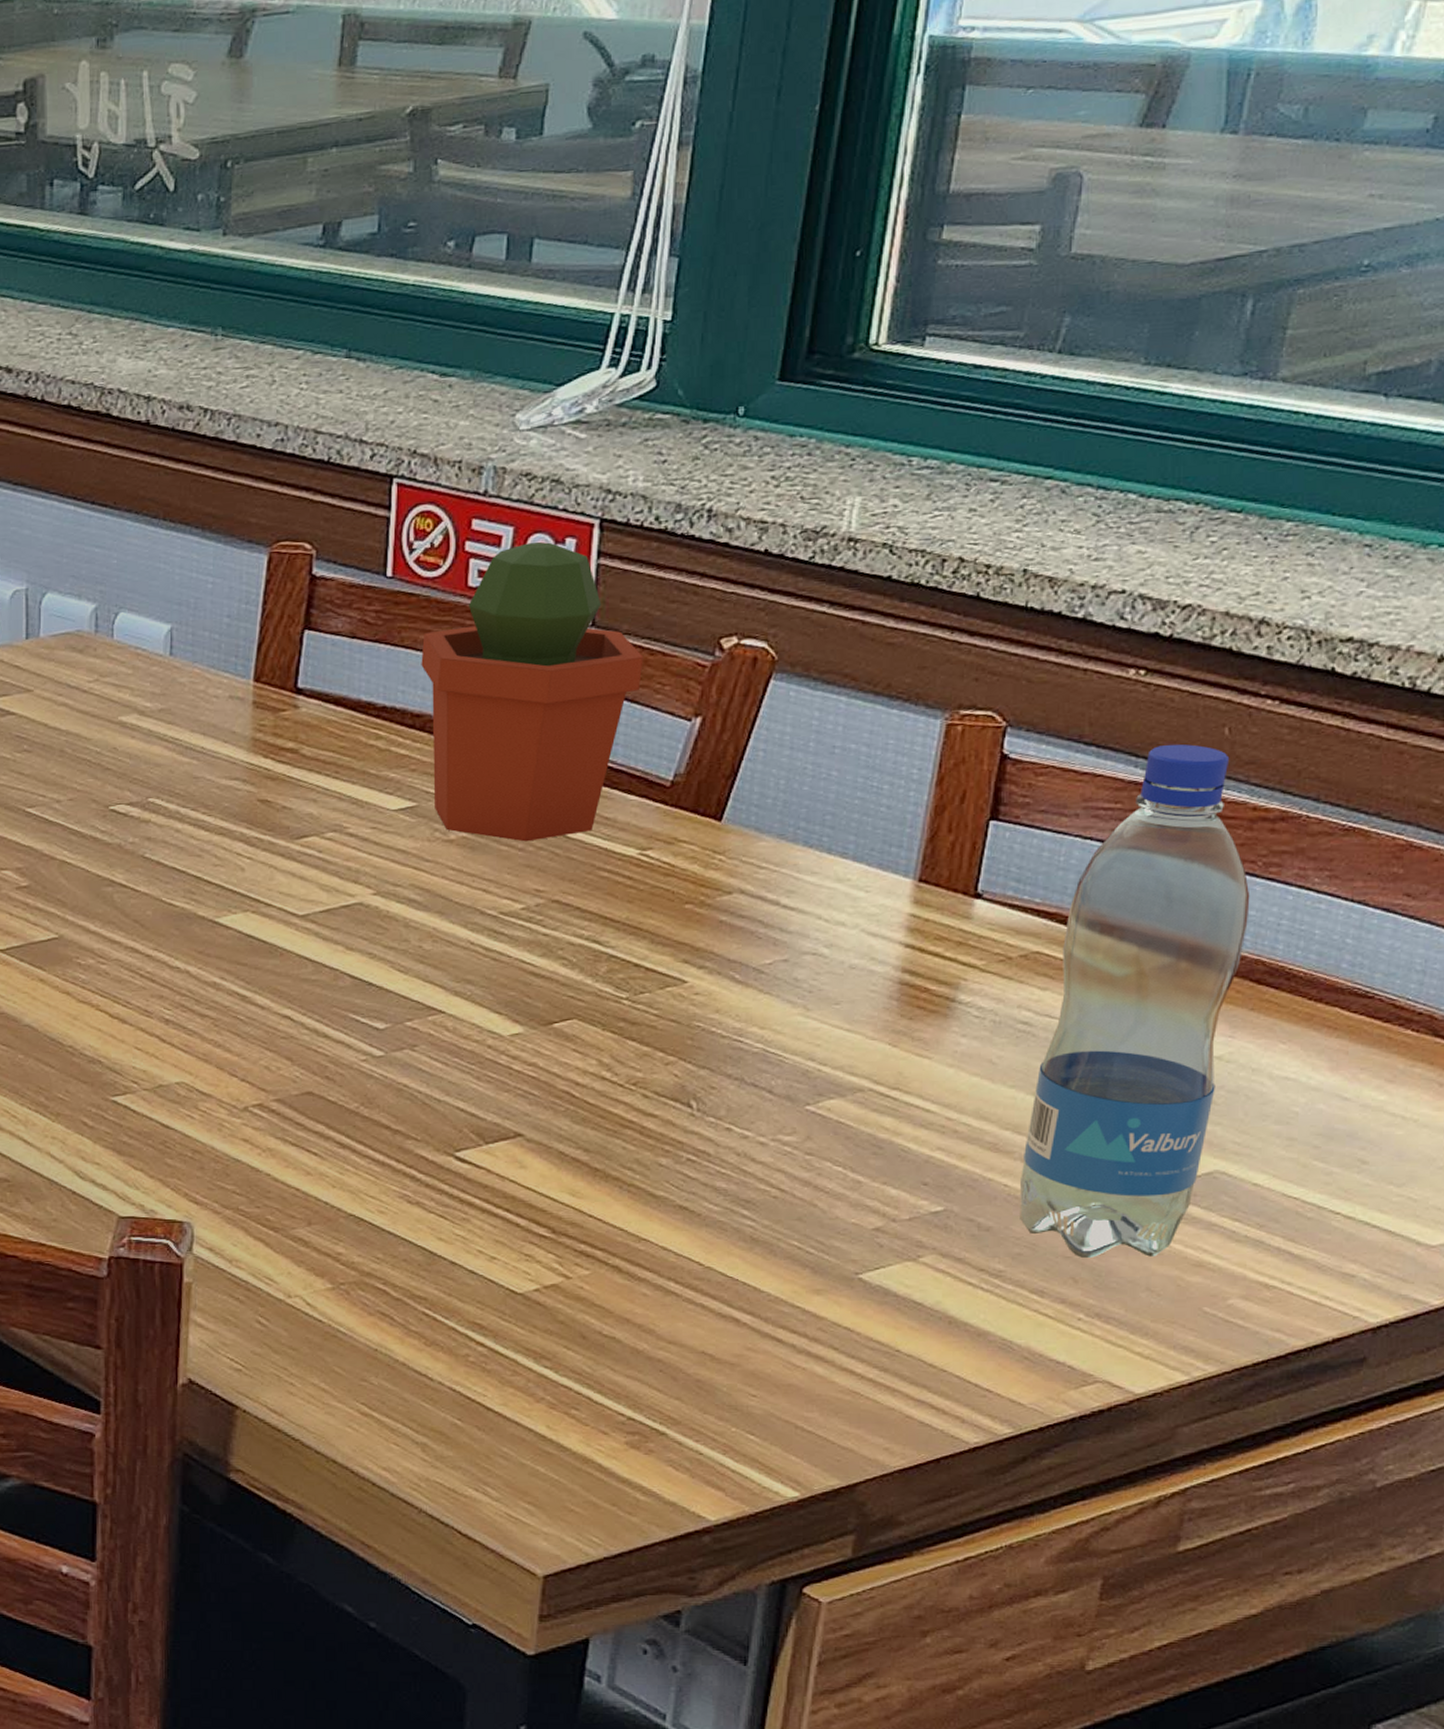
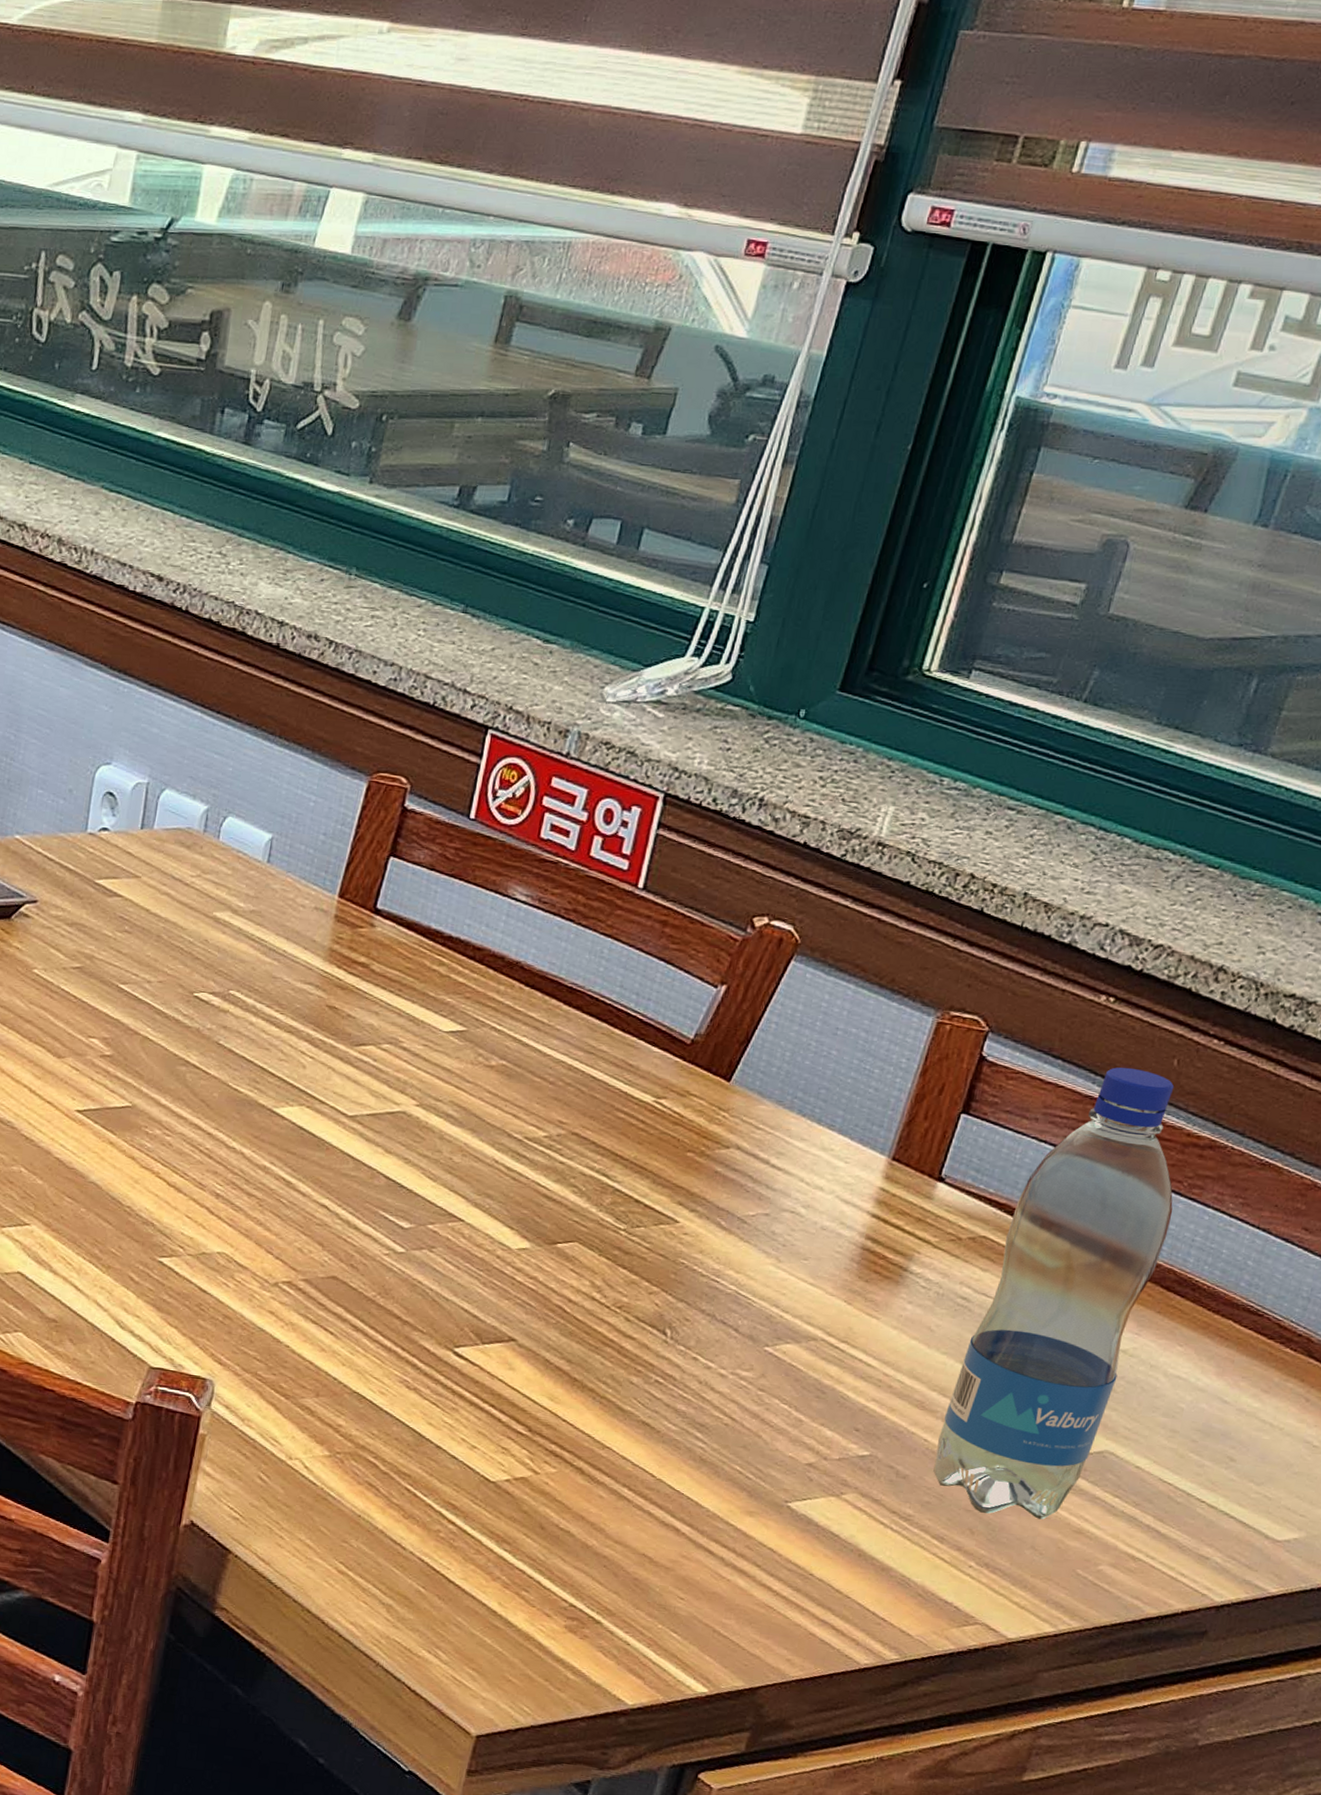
succulent plant: present [421,541,644,842] -> none [481,806,684,1077]

